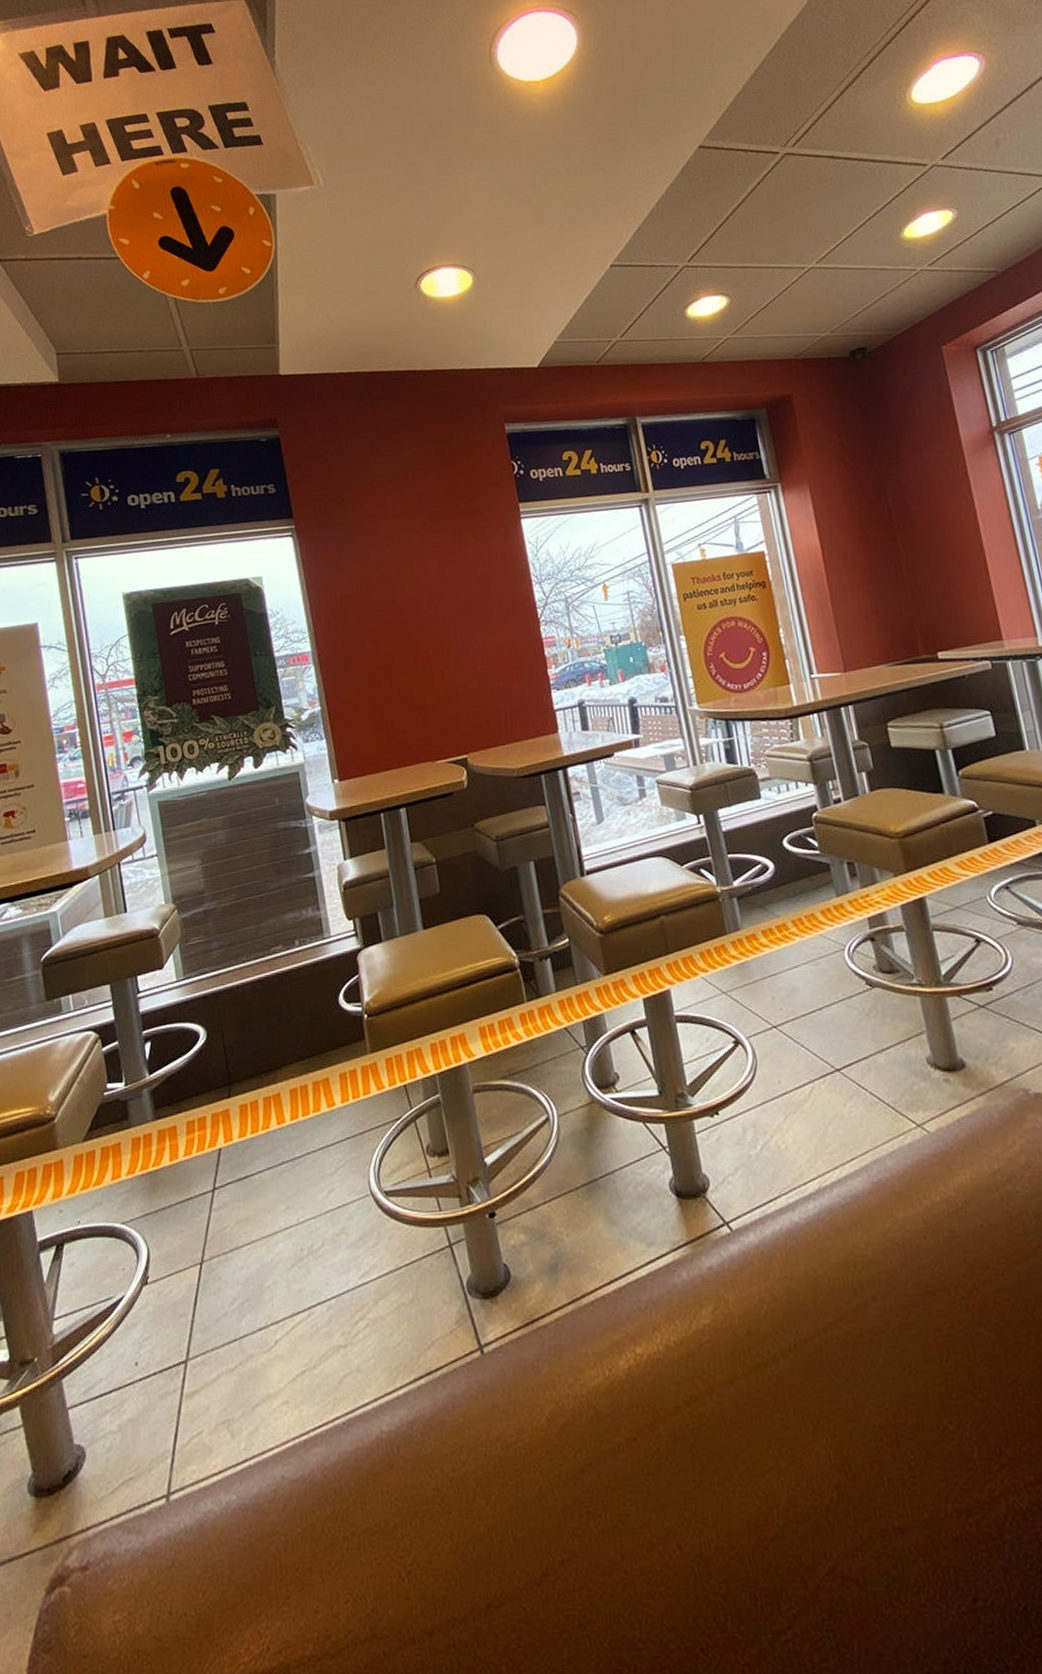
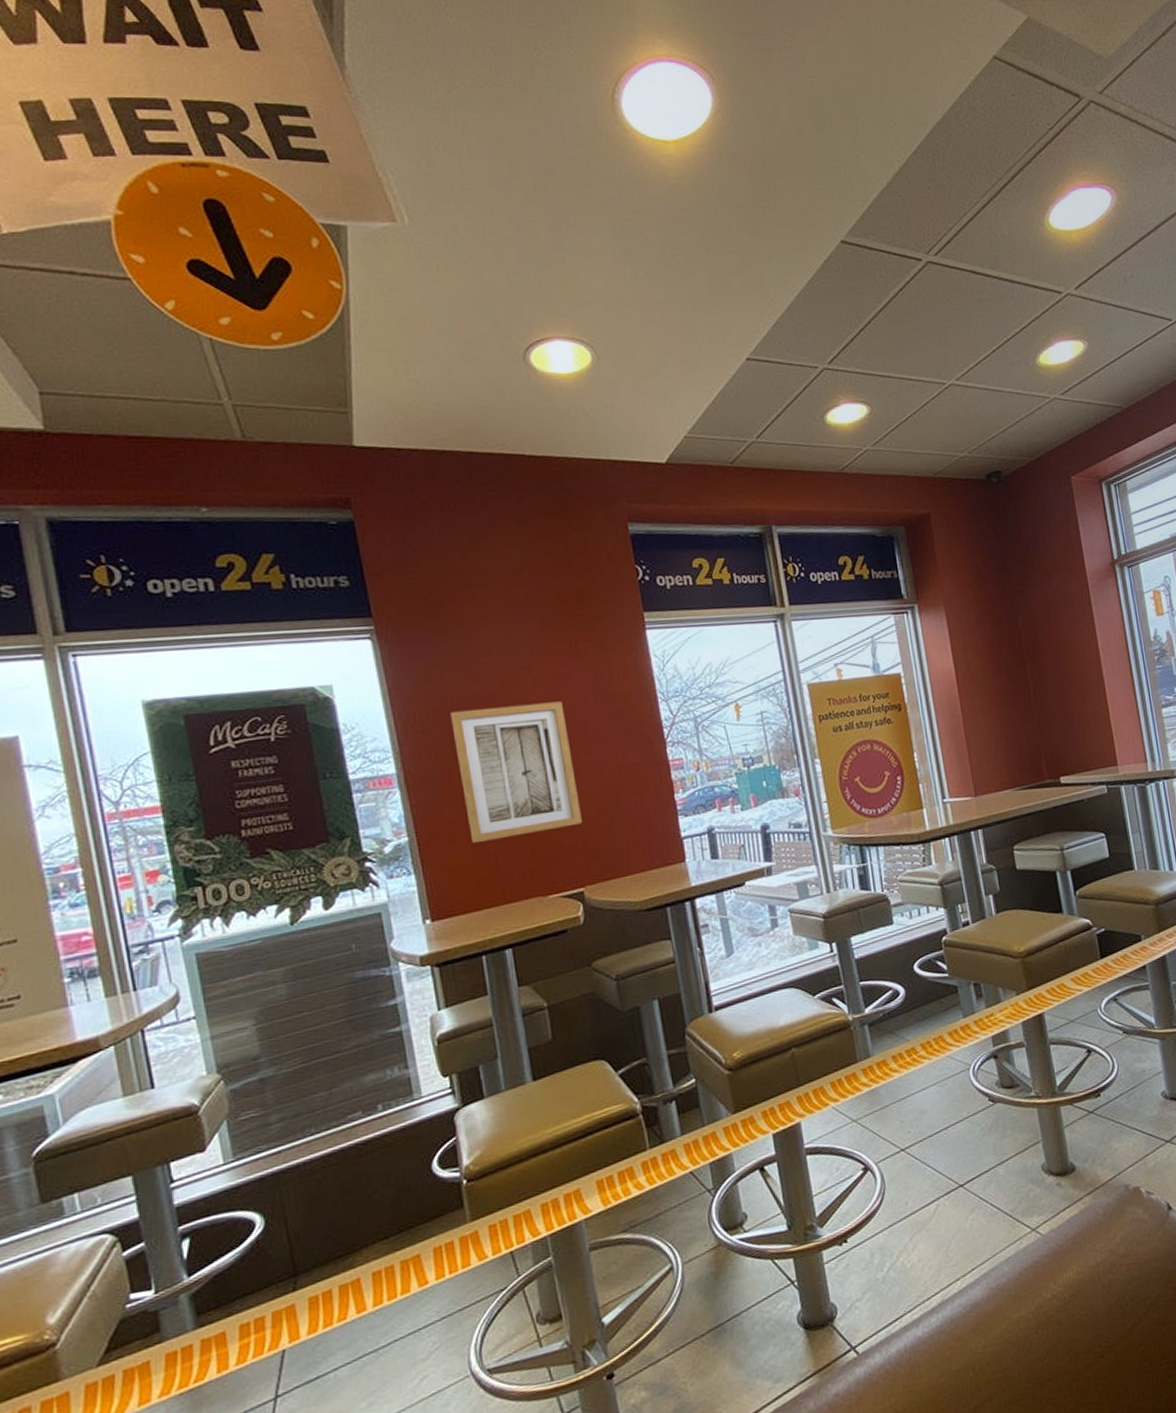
wall art: none [355,586,467,713] -> present [450,701,583,844]

